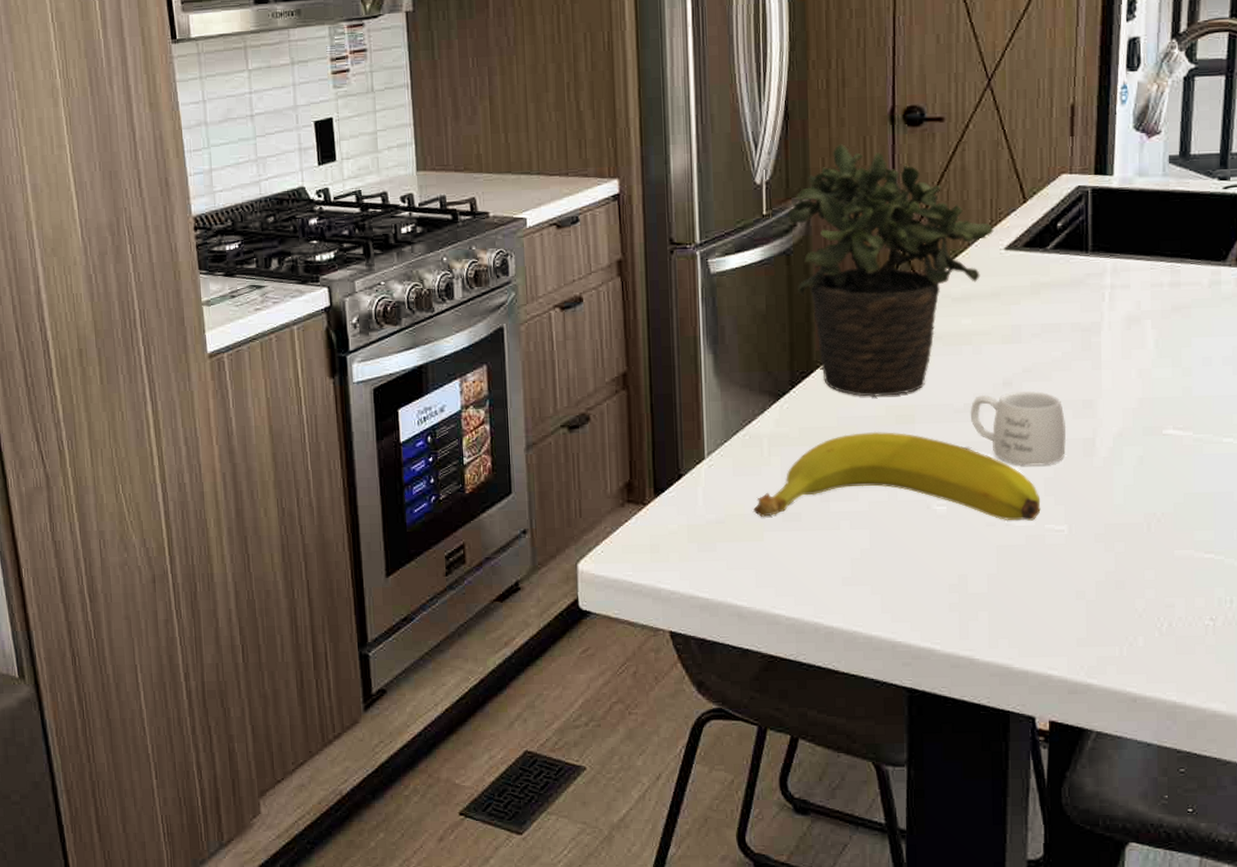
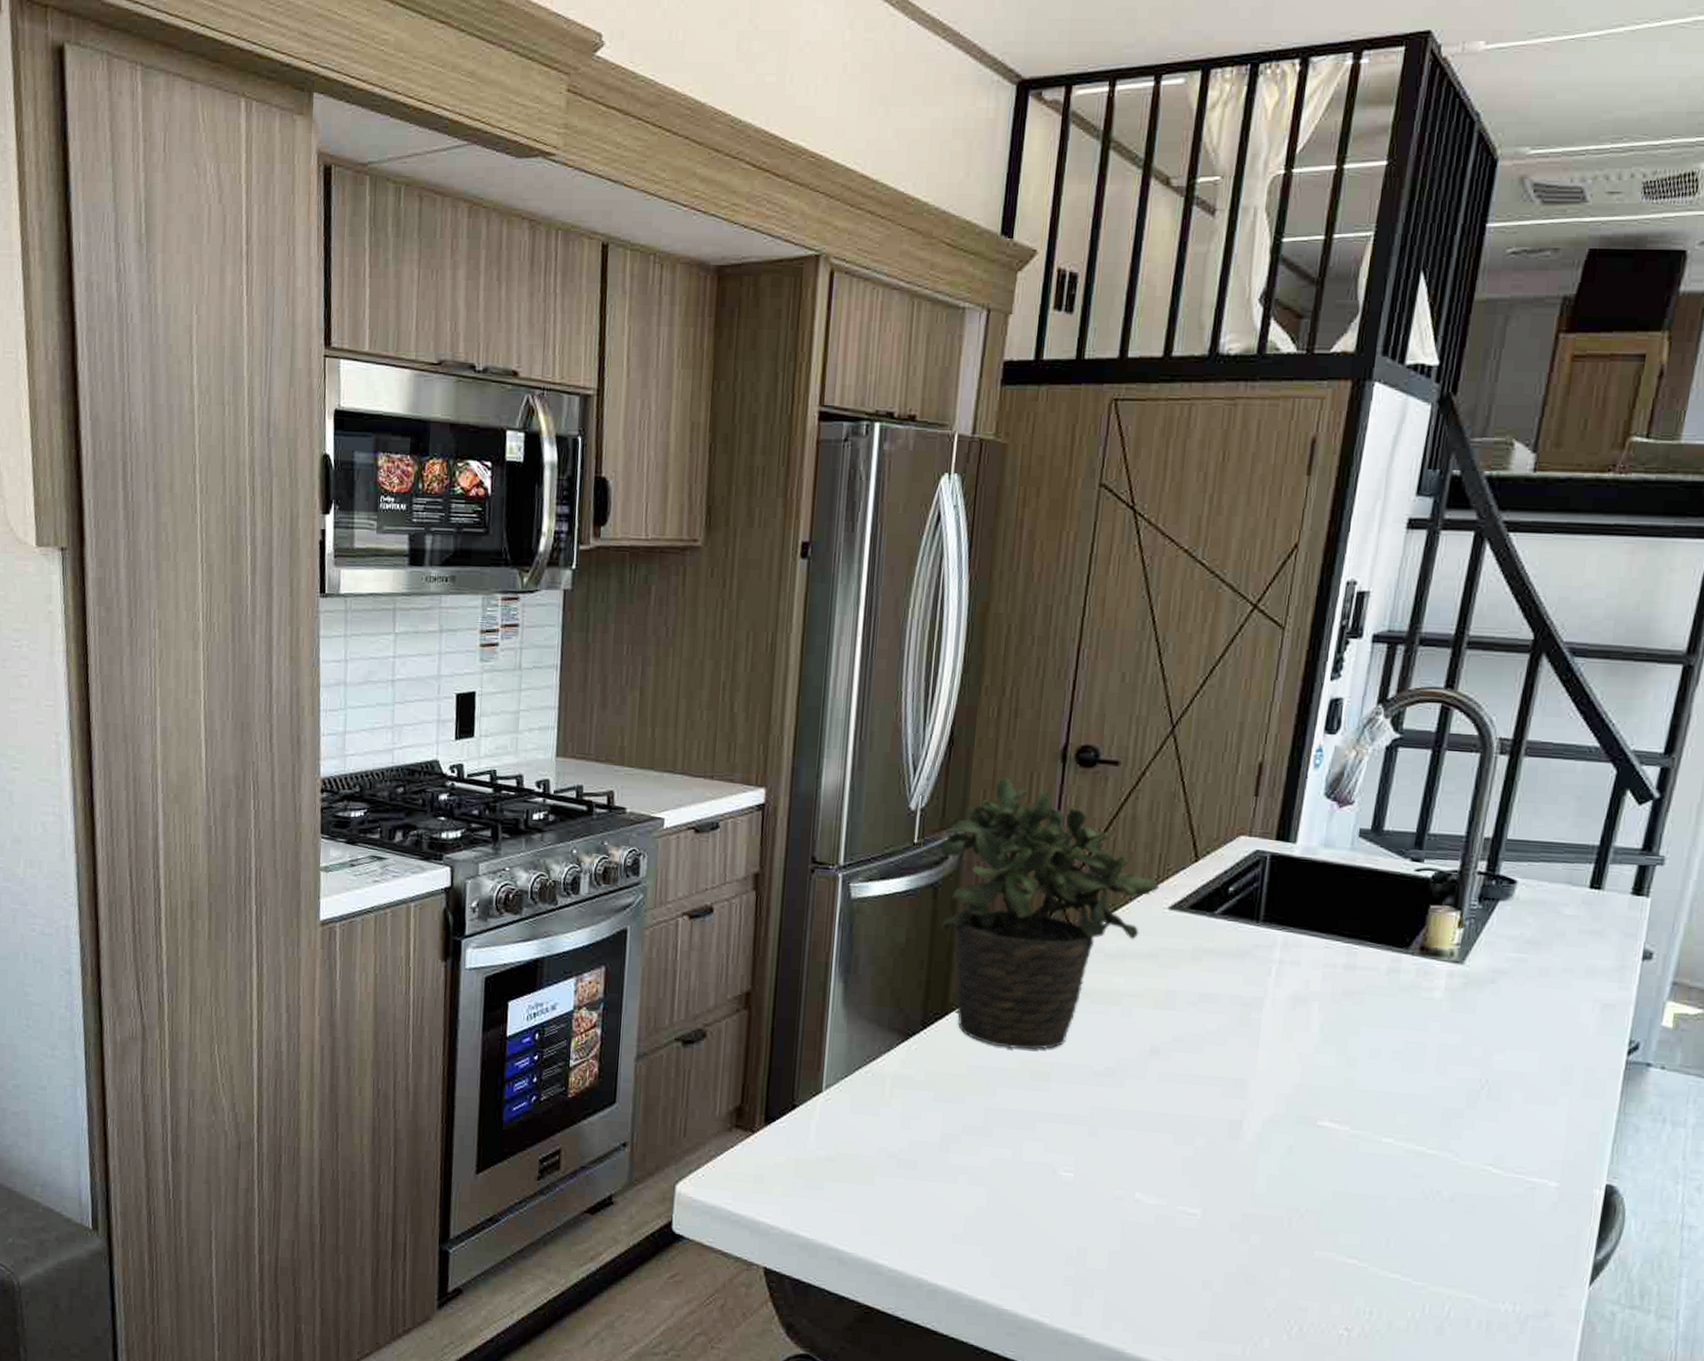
banana: present [753,431,1041,521] -> none [867,1084,1176,1200]
mug: present [970,391,1067,466] -> none [1110,1059,1213,1143]

